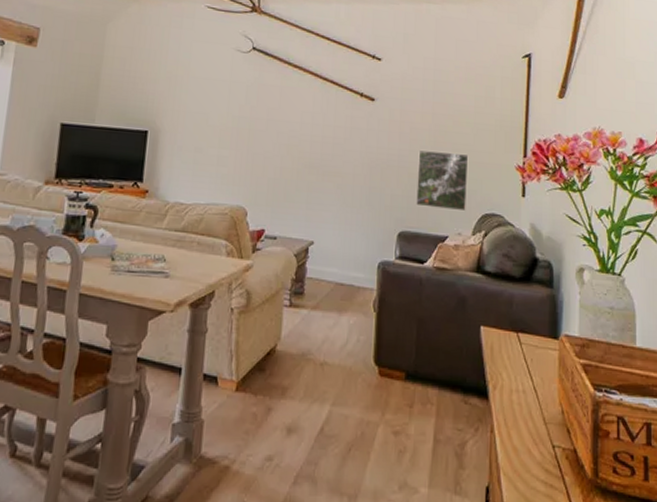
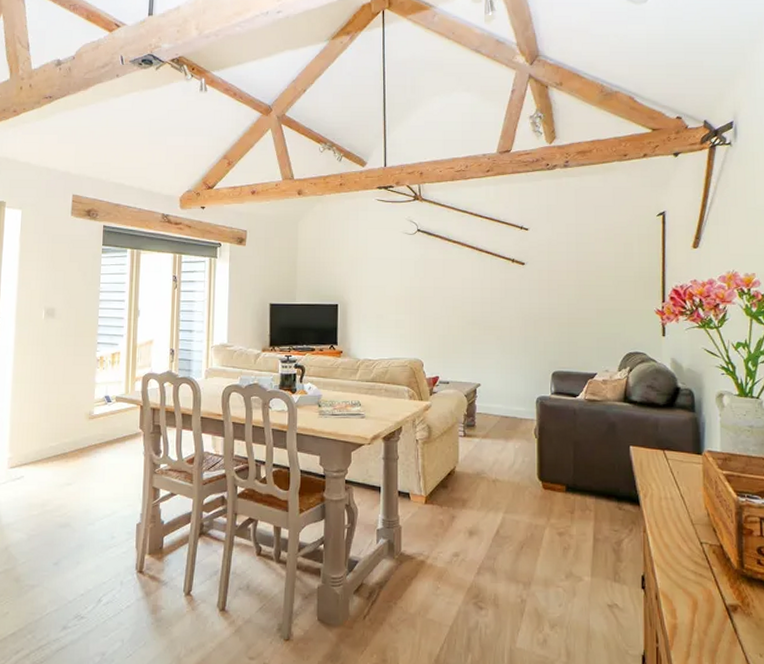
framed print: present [416,150,469,212] -> none [566,302,612,352]

